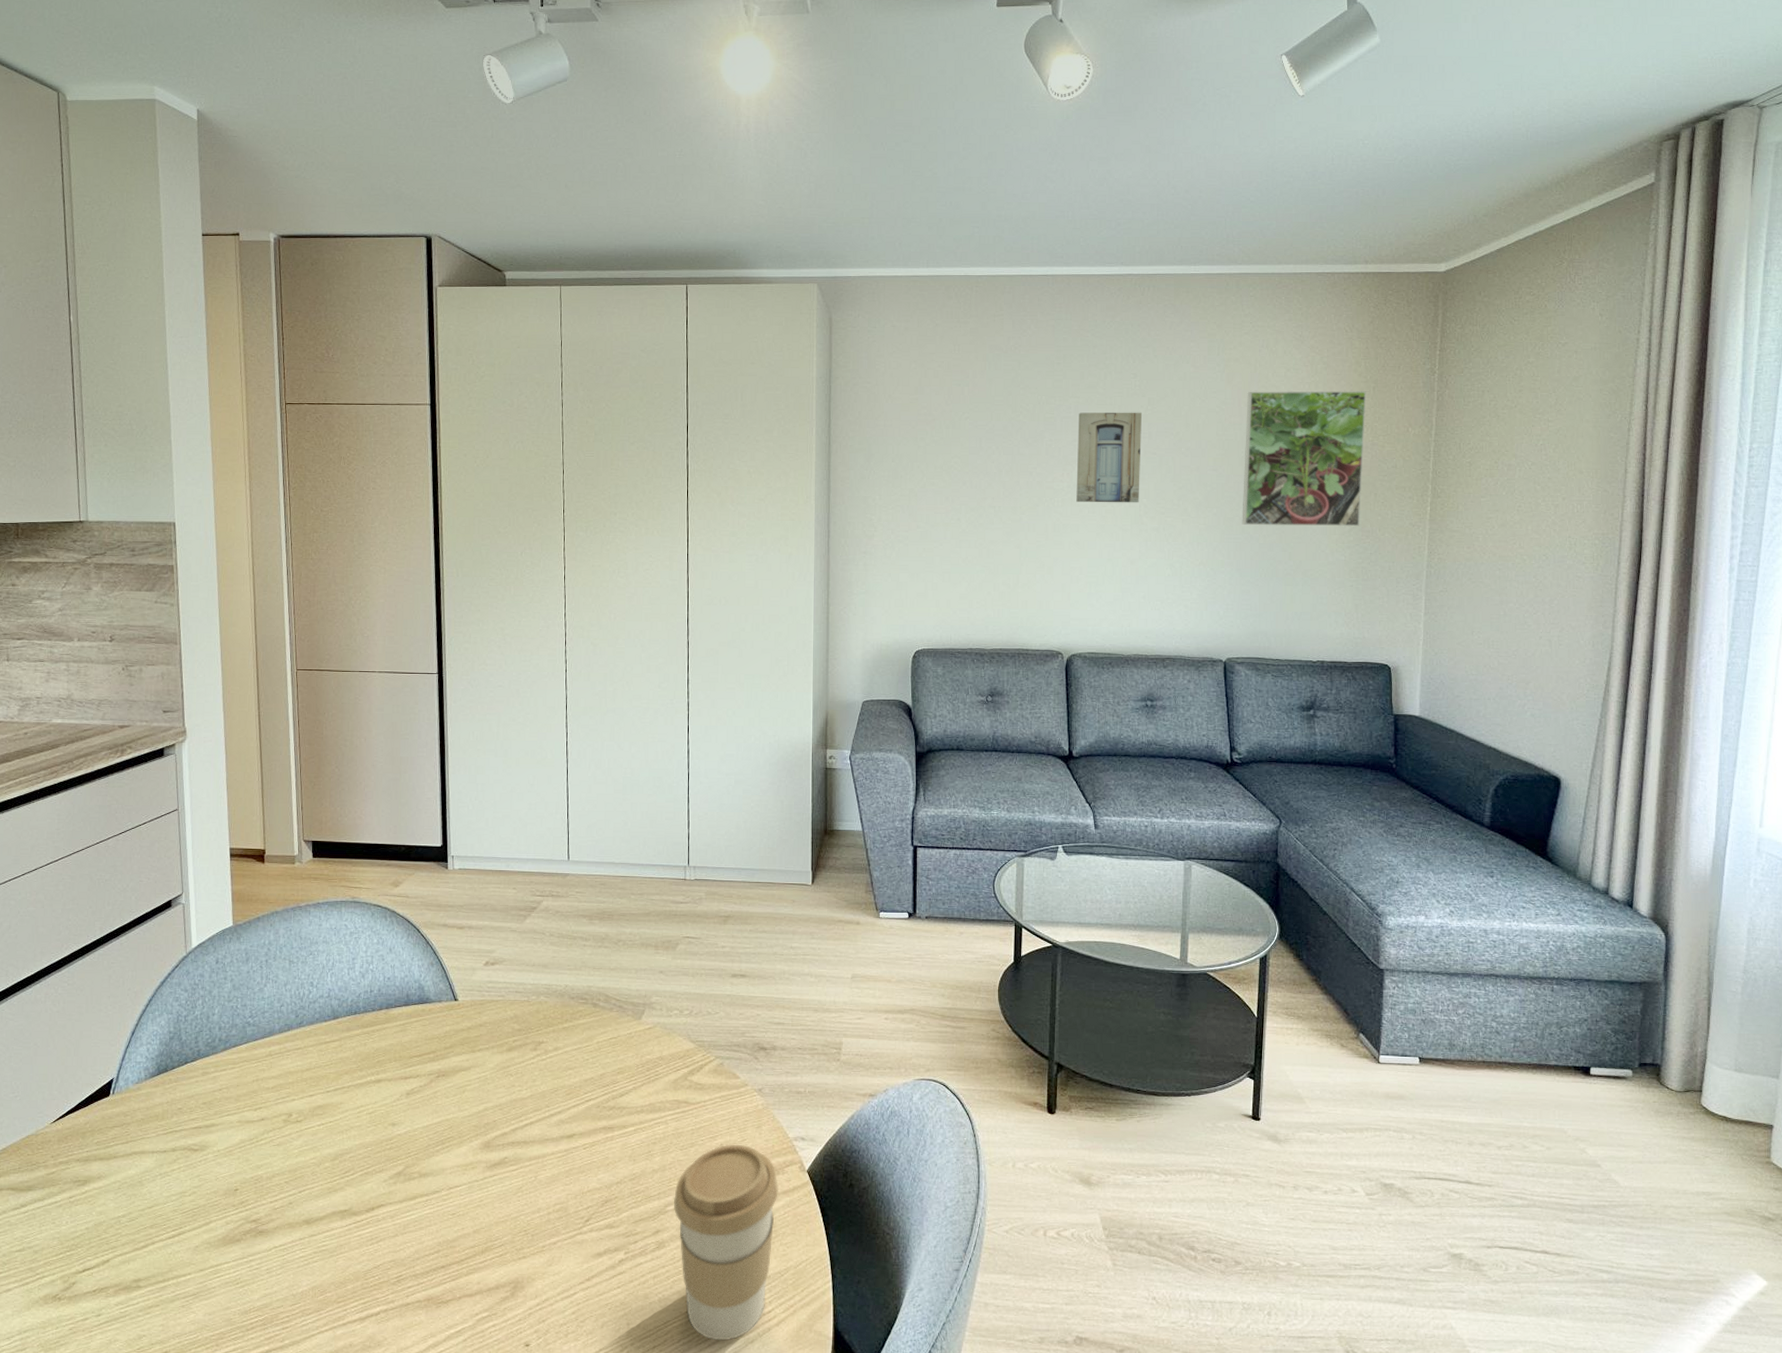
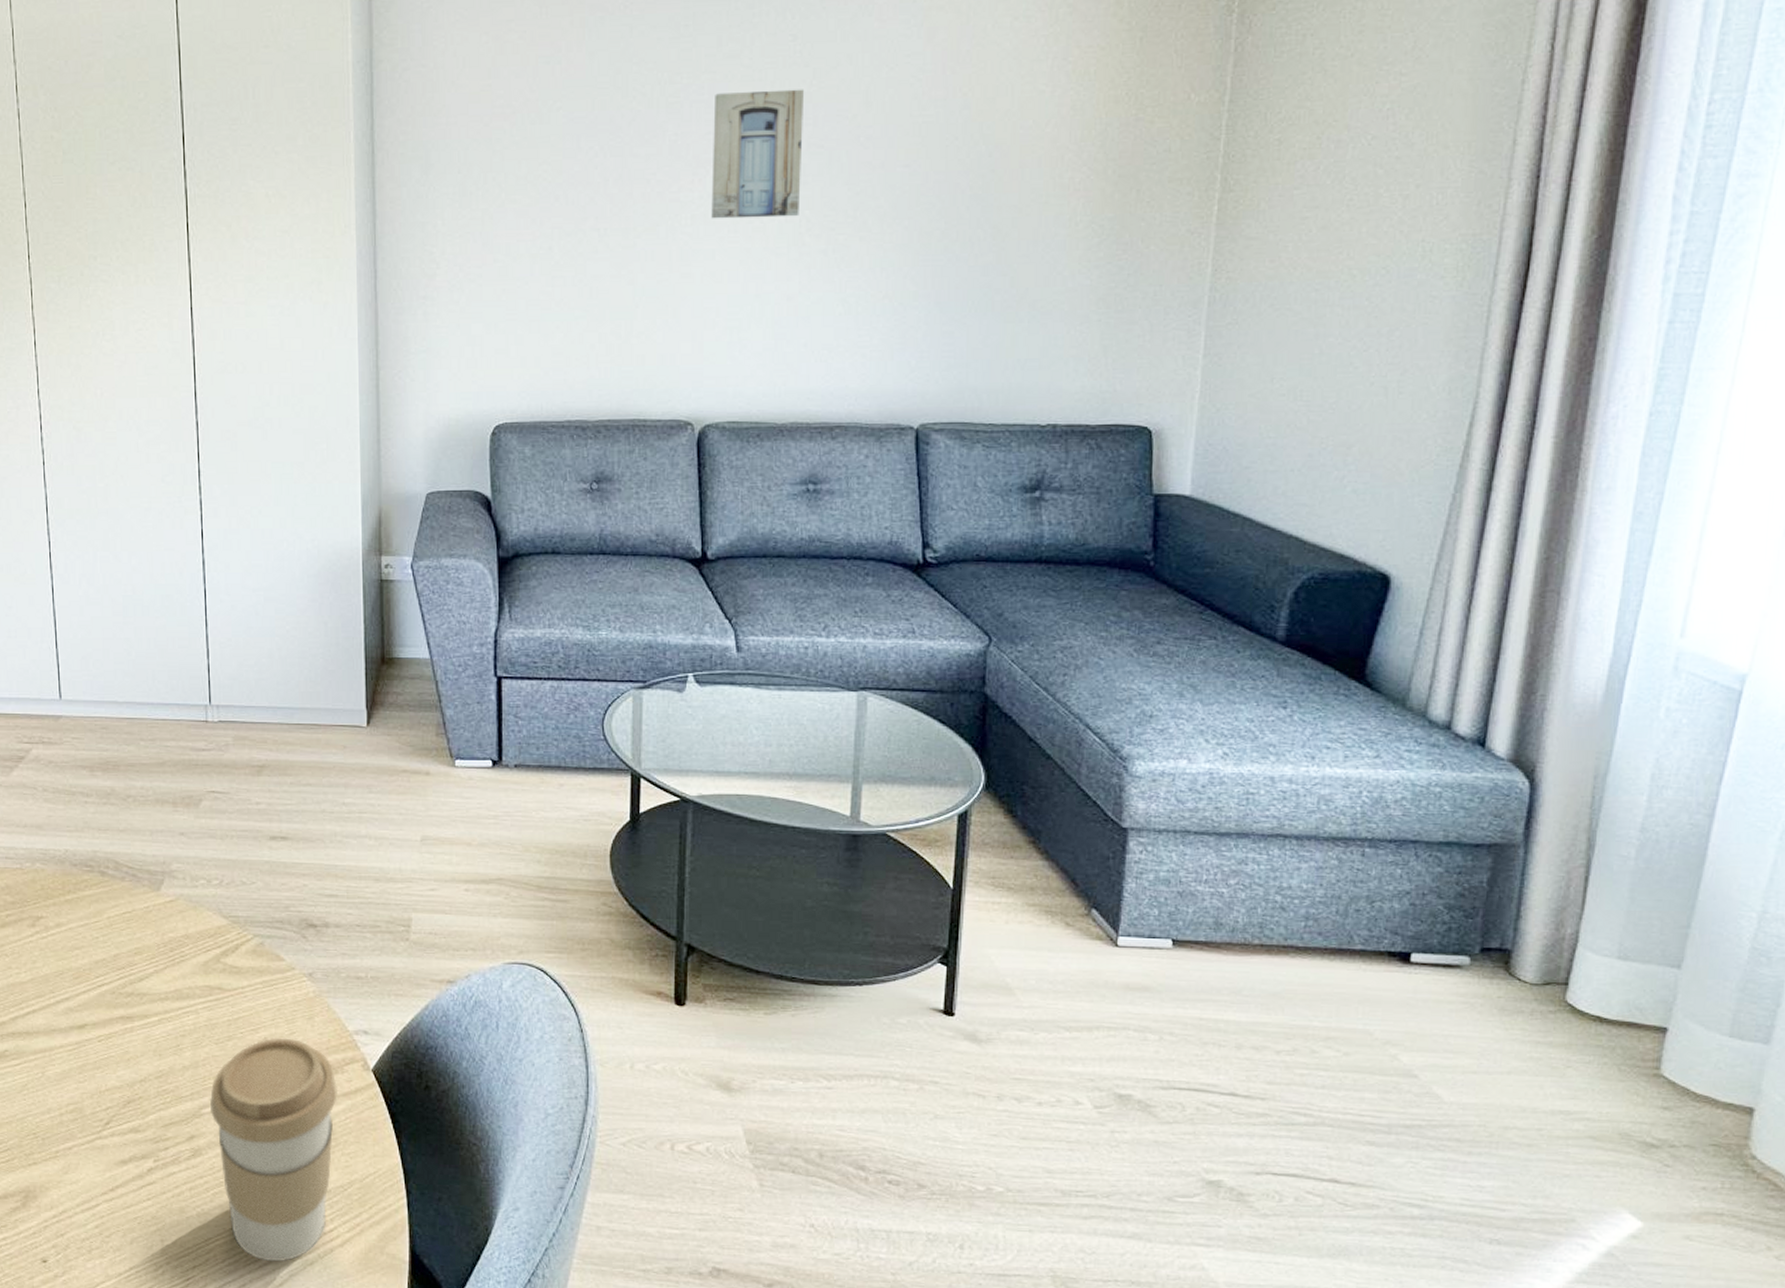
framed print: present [1242,391,1366,526] -> none [944,43,1130,241]

